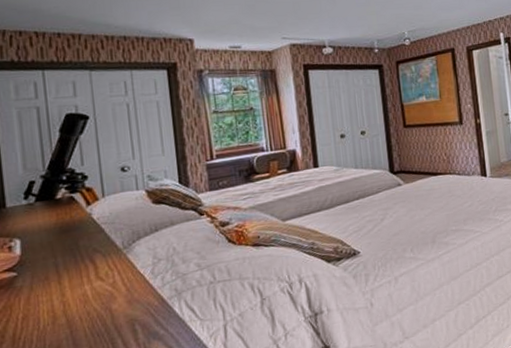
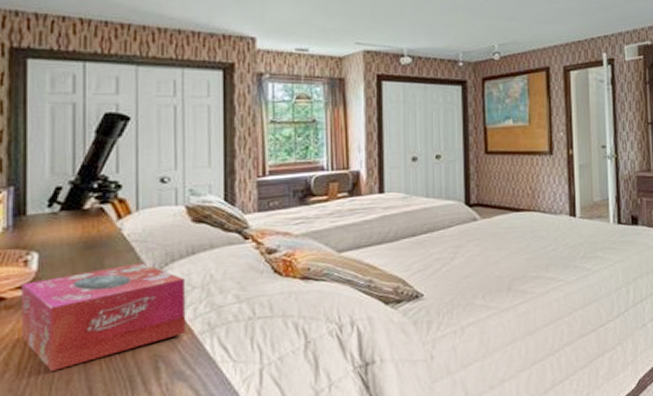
tissue box: none [9,241,157,340] -> present [22,263,186,371]

